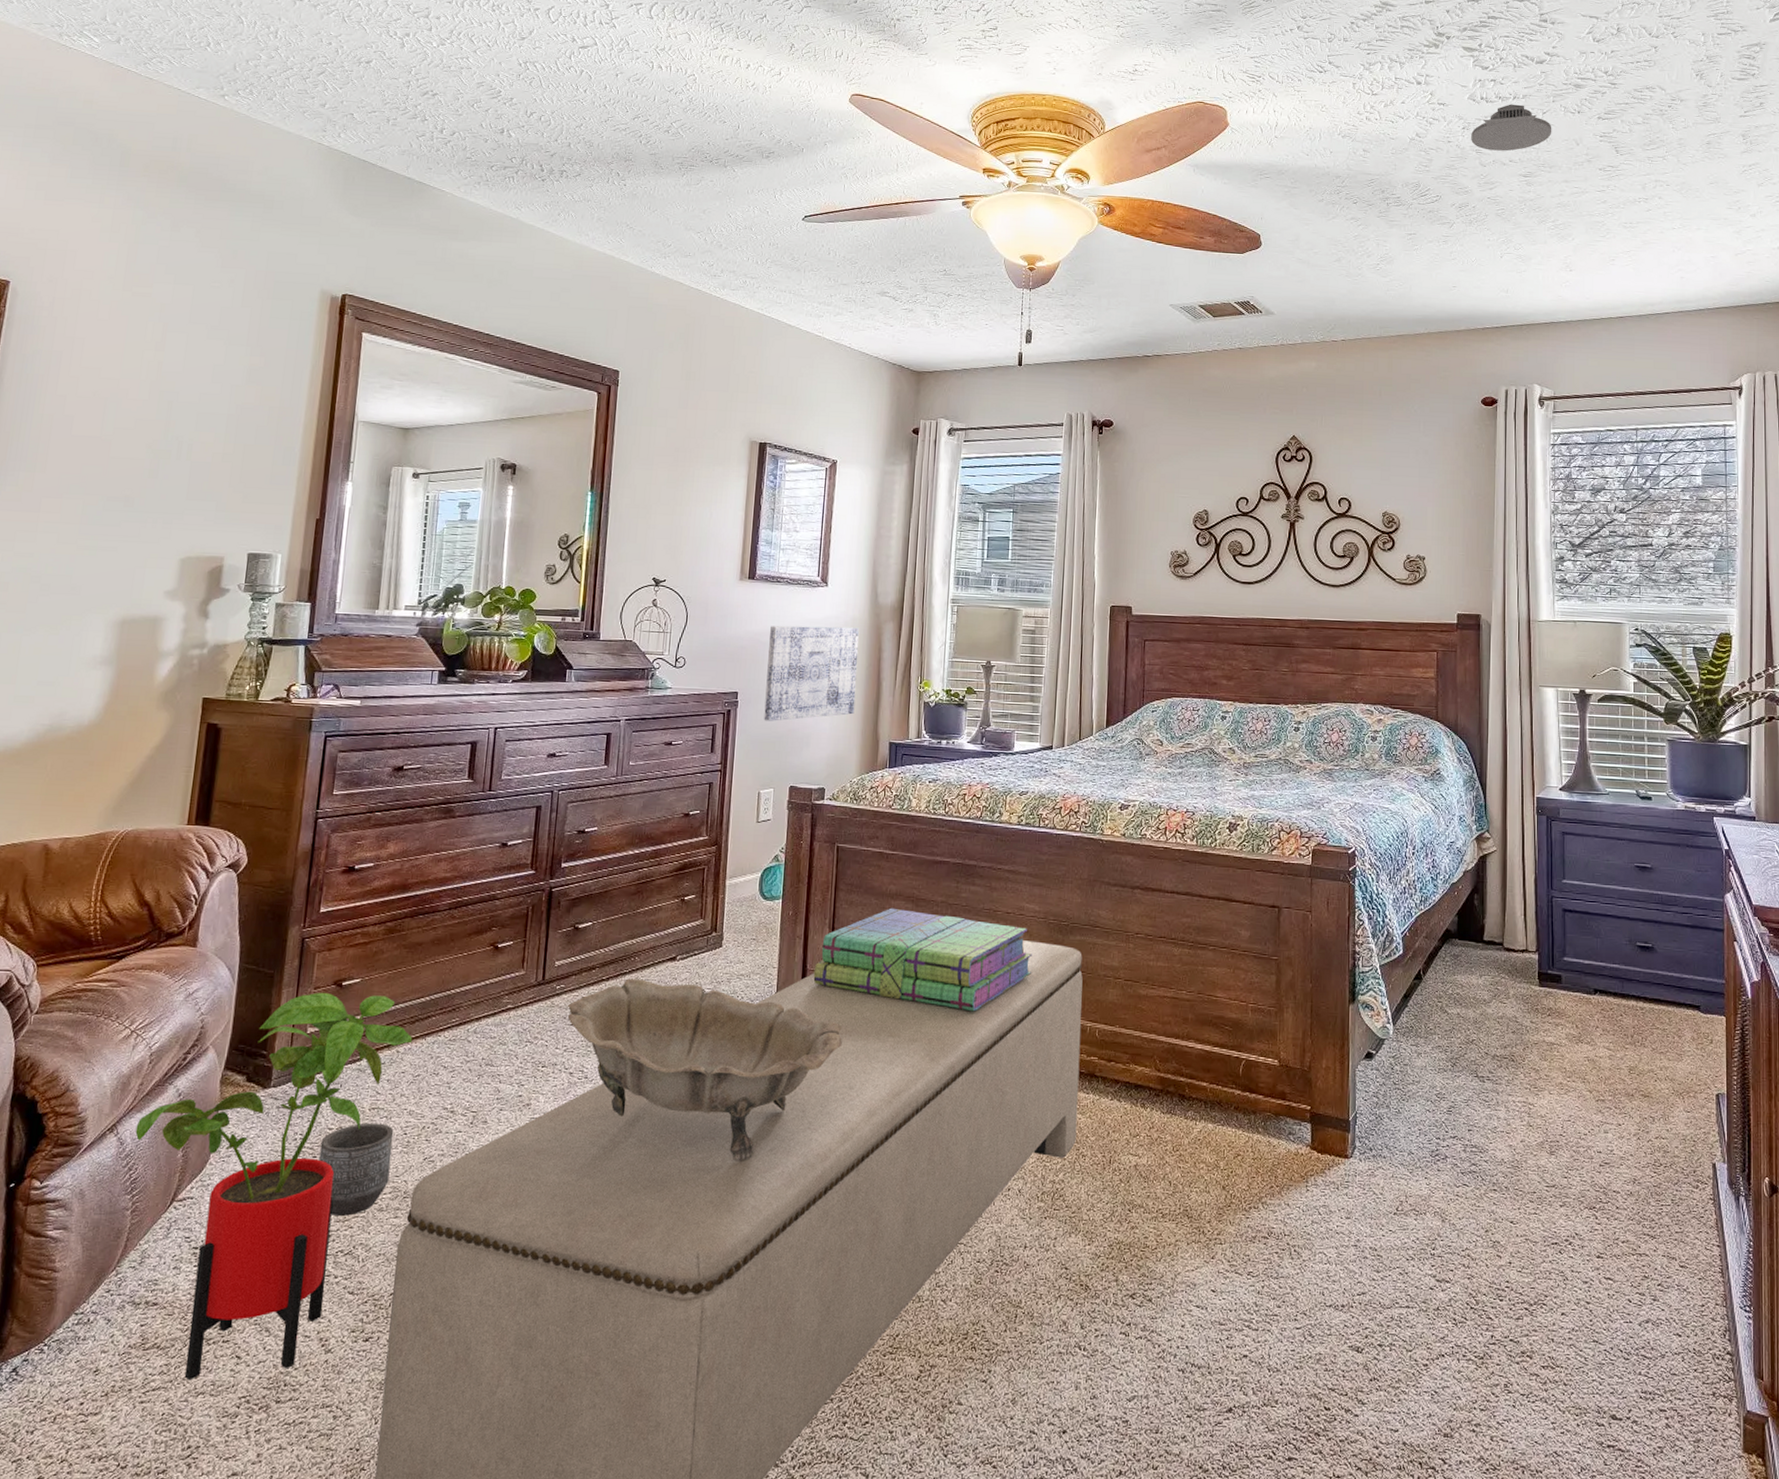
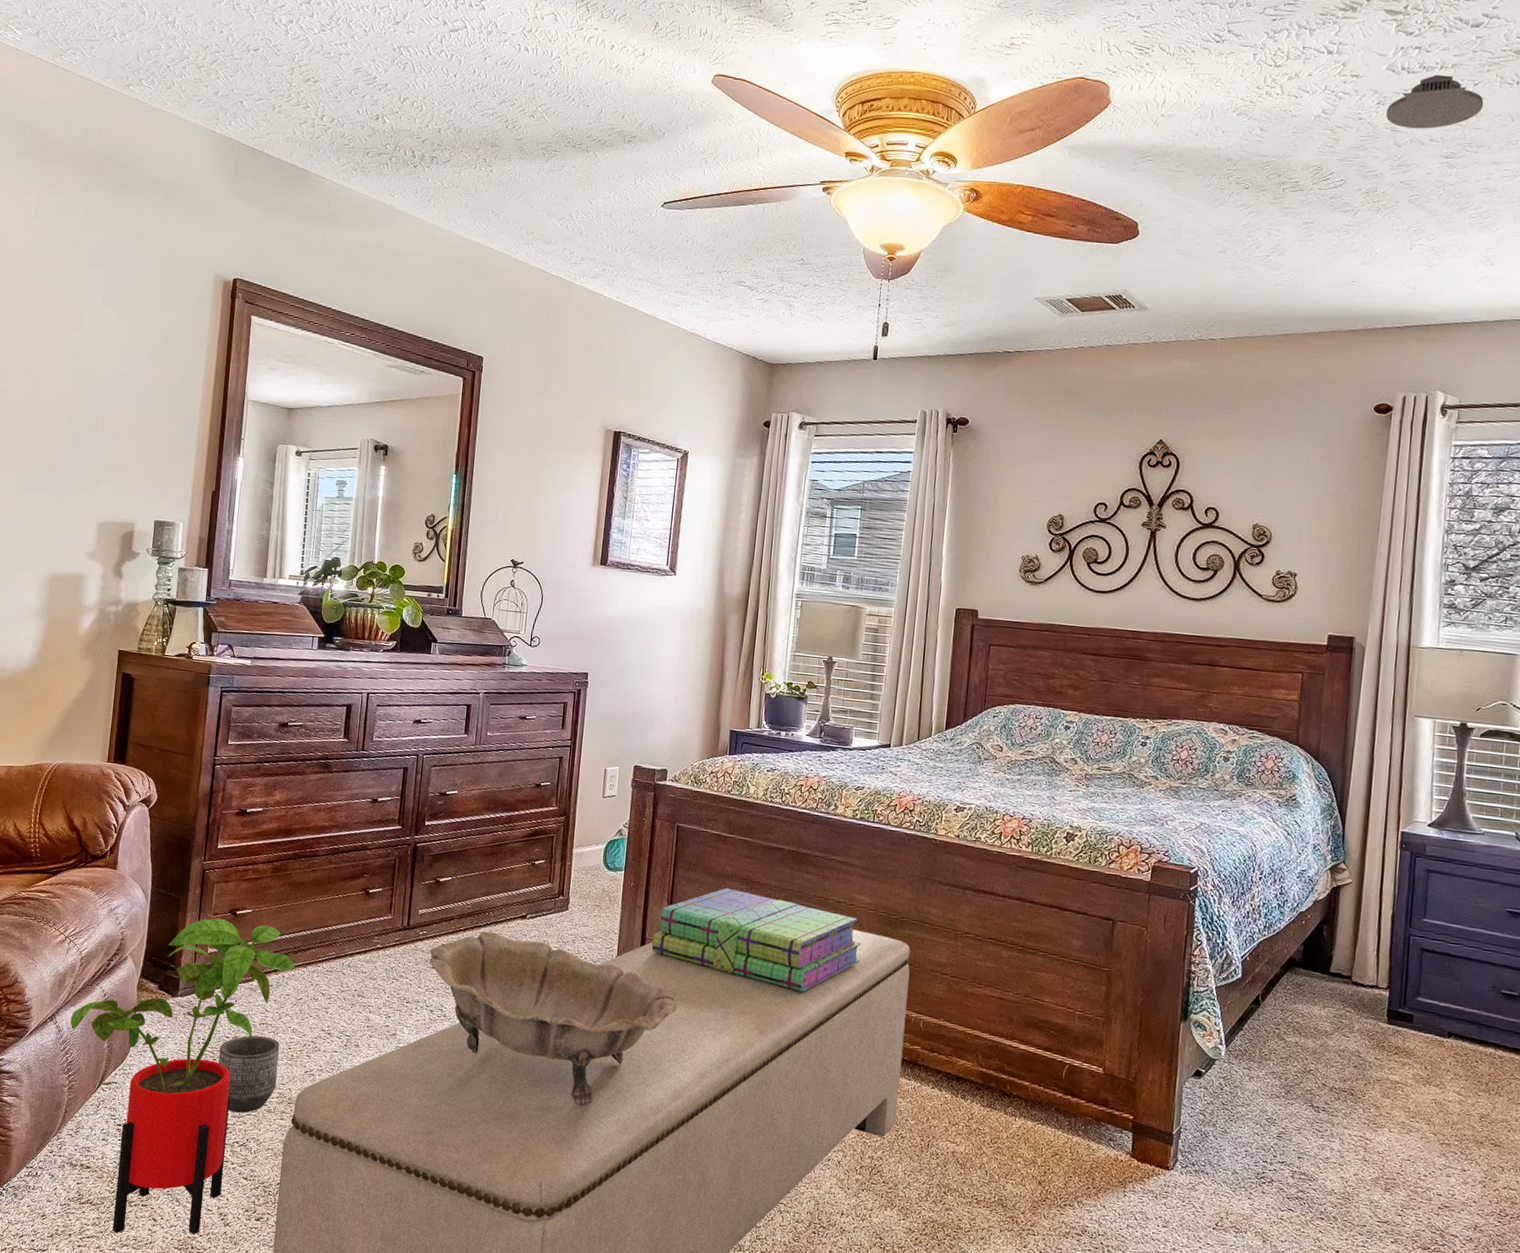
wall art: present [764,626,859,721] -> none [611,611,705,703]

